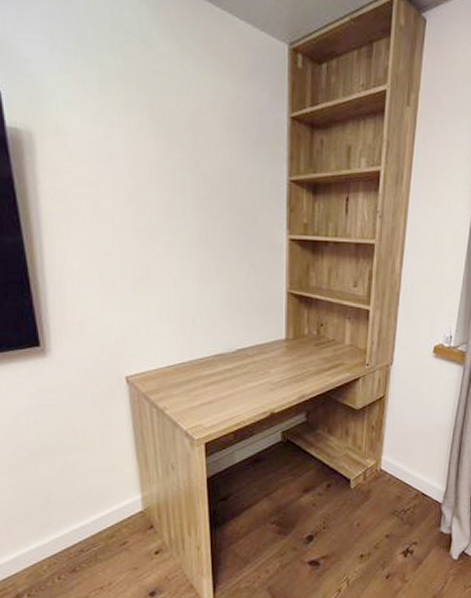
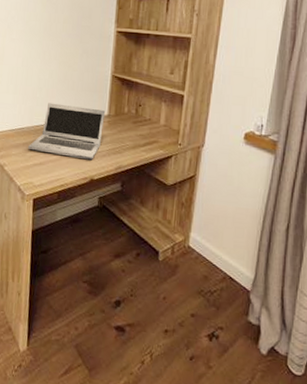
laptop: none [193,330,283,392] -> present [28,103,106,161]

